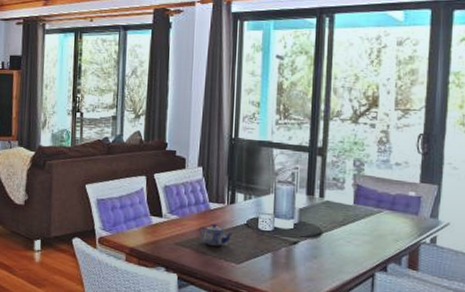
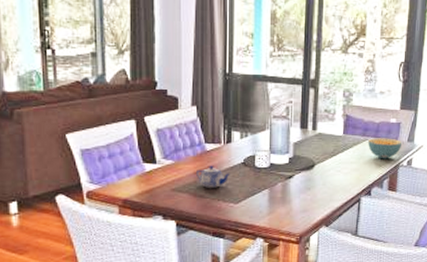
cereal bowl: none [383,210,424,235] -> present [368,138,403,159]

